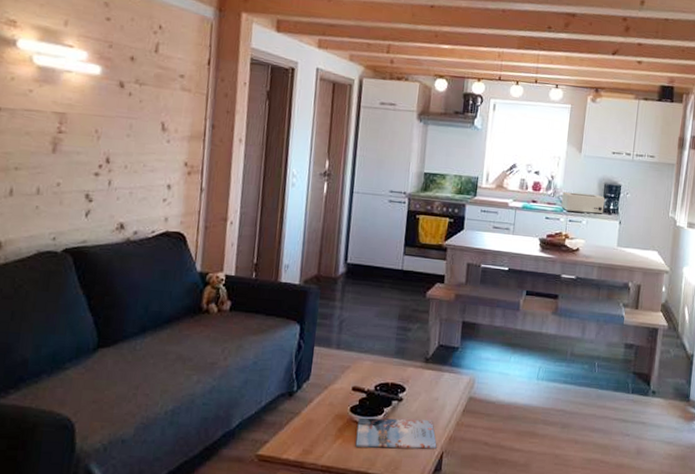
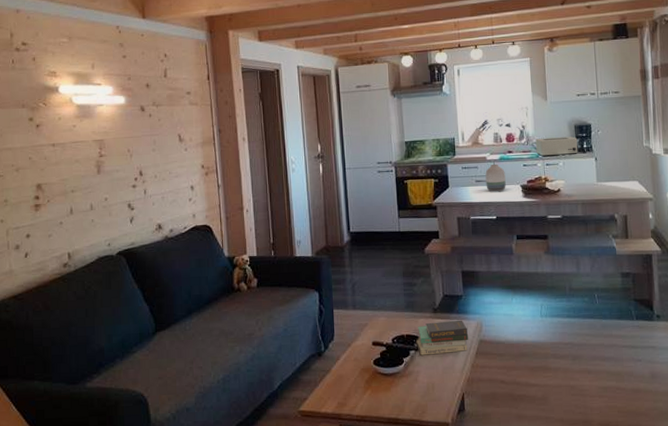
magazine: present [355,417,437,449] -> none [382,365,457,396]
books: none [400,372,459,408] -> present [415,320,469,356]
vase: none [503,211,526,243] -> present [485,163,506,193]

